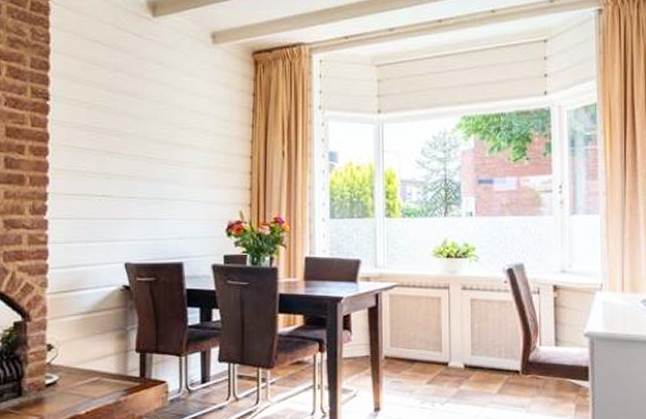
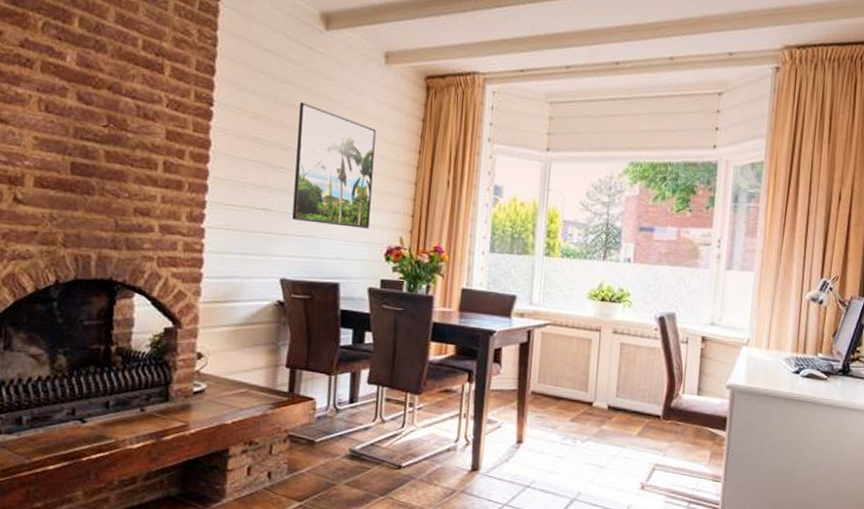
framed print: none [132,88,208,206] -> present [292,101,376,229]

